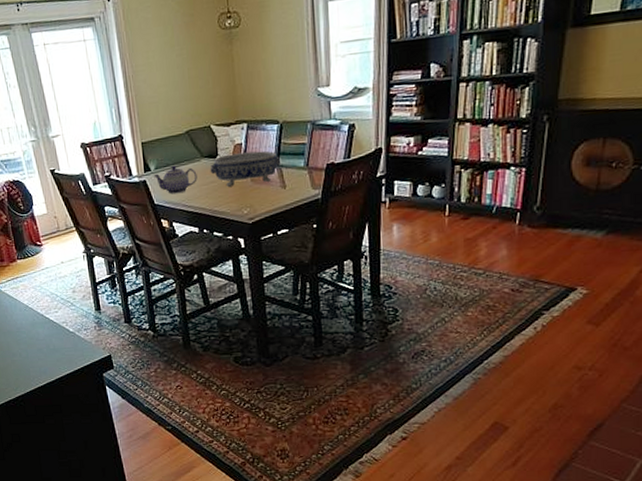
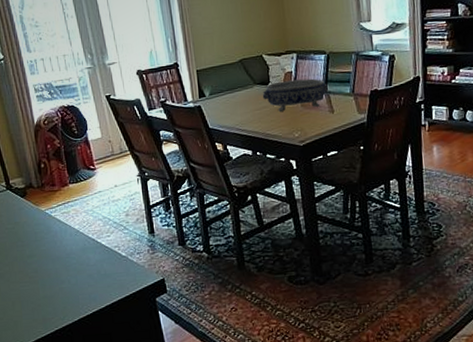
teapot: present [153,165,197,194] -> none [208,91,251,119]

